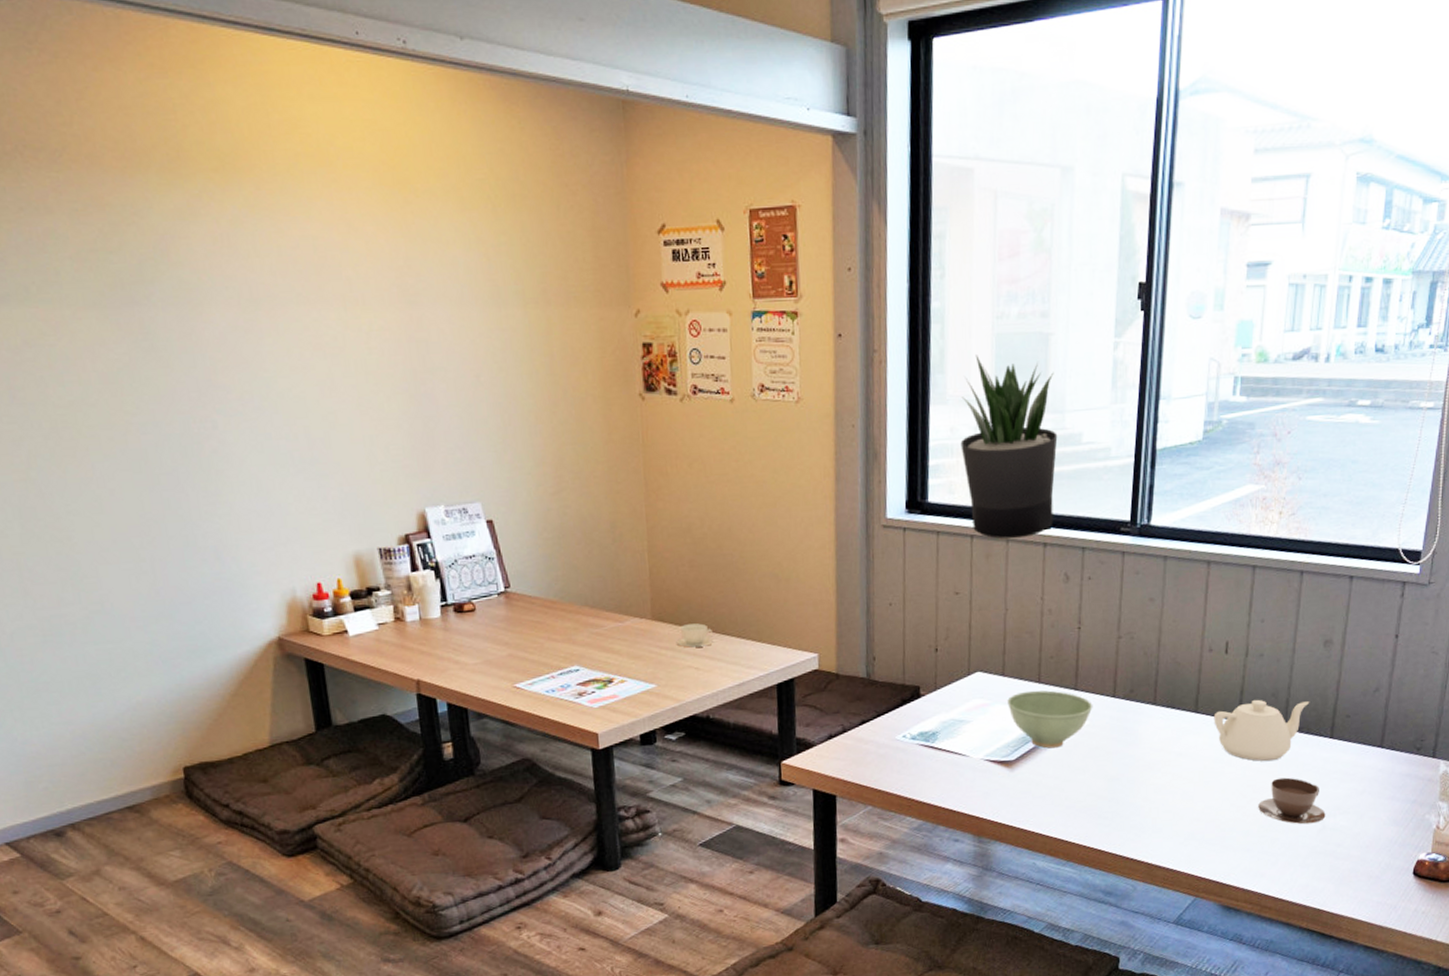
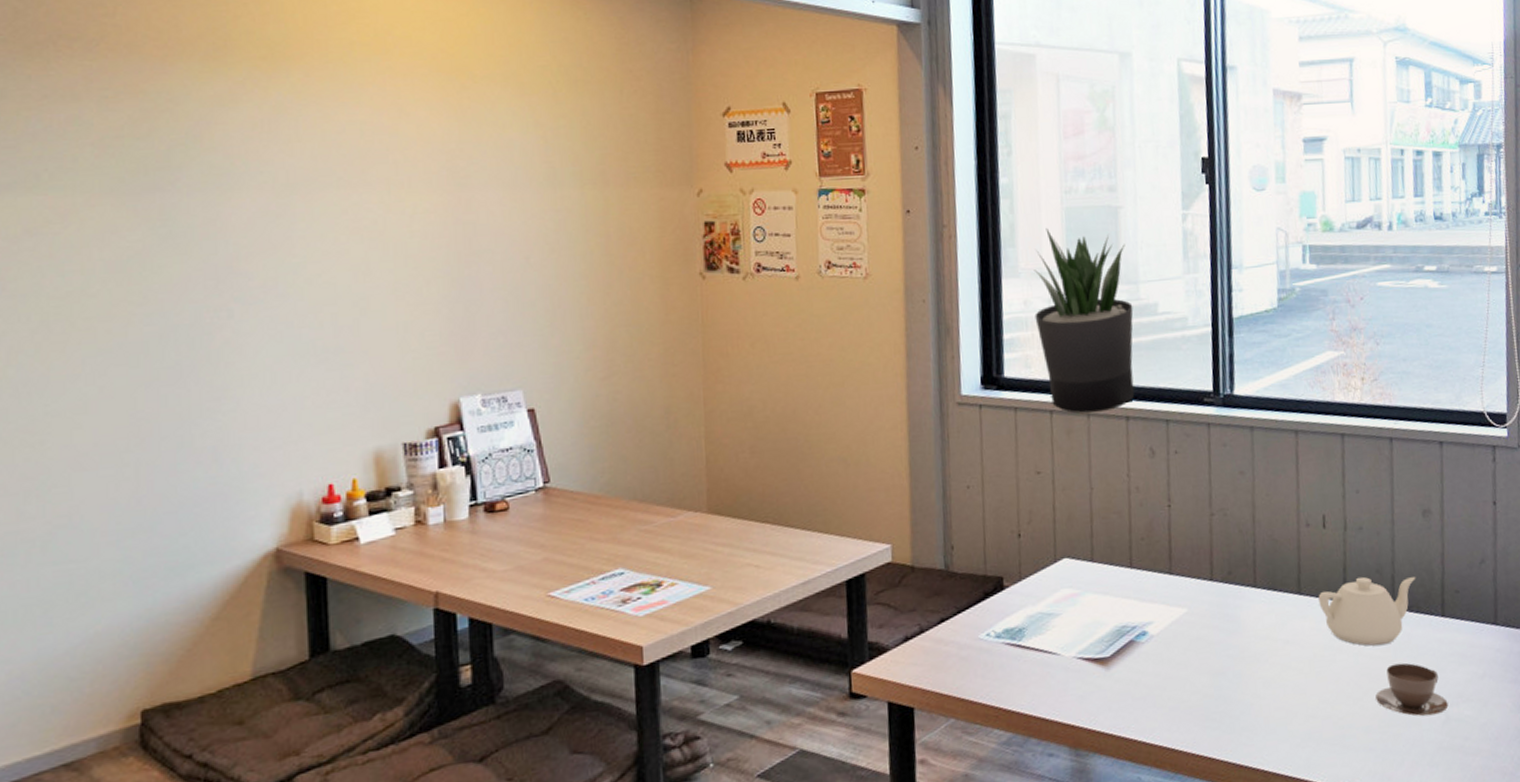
teacup: present [676,623,714,648] -> none [734,515,776,543]
bowl: present [1007,690,1093,749] -> none [1098,575,1190,642]

